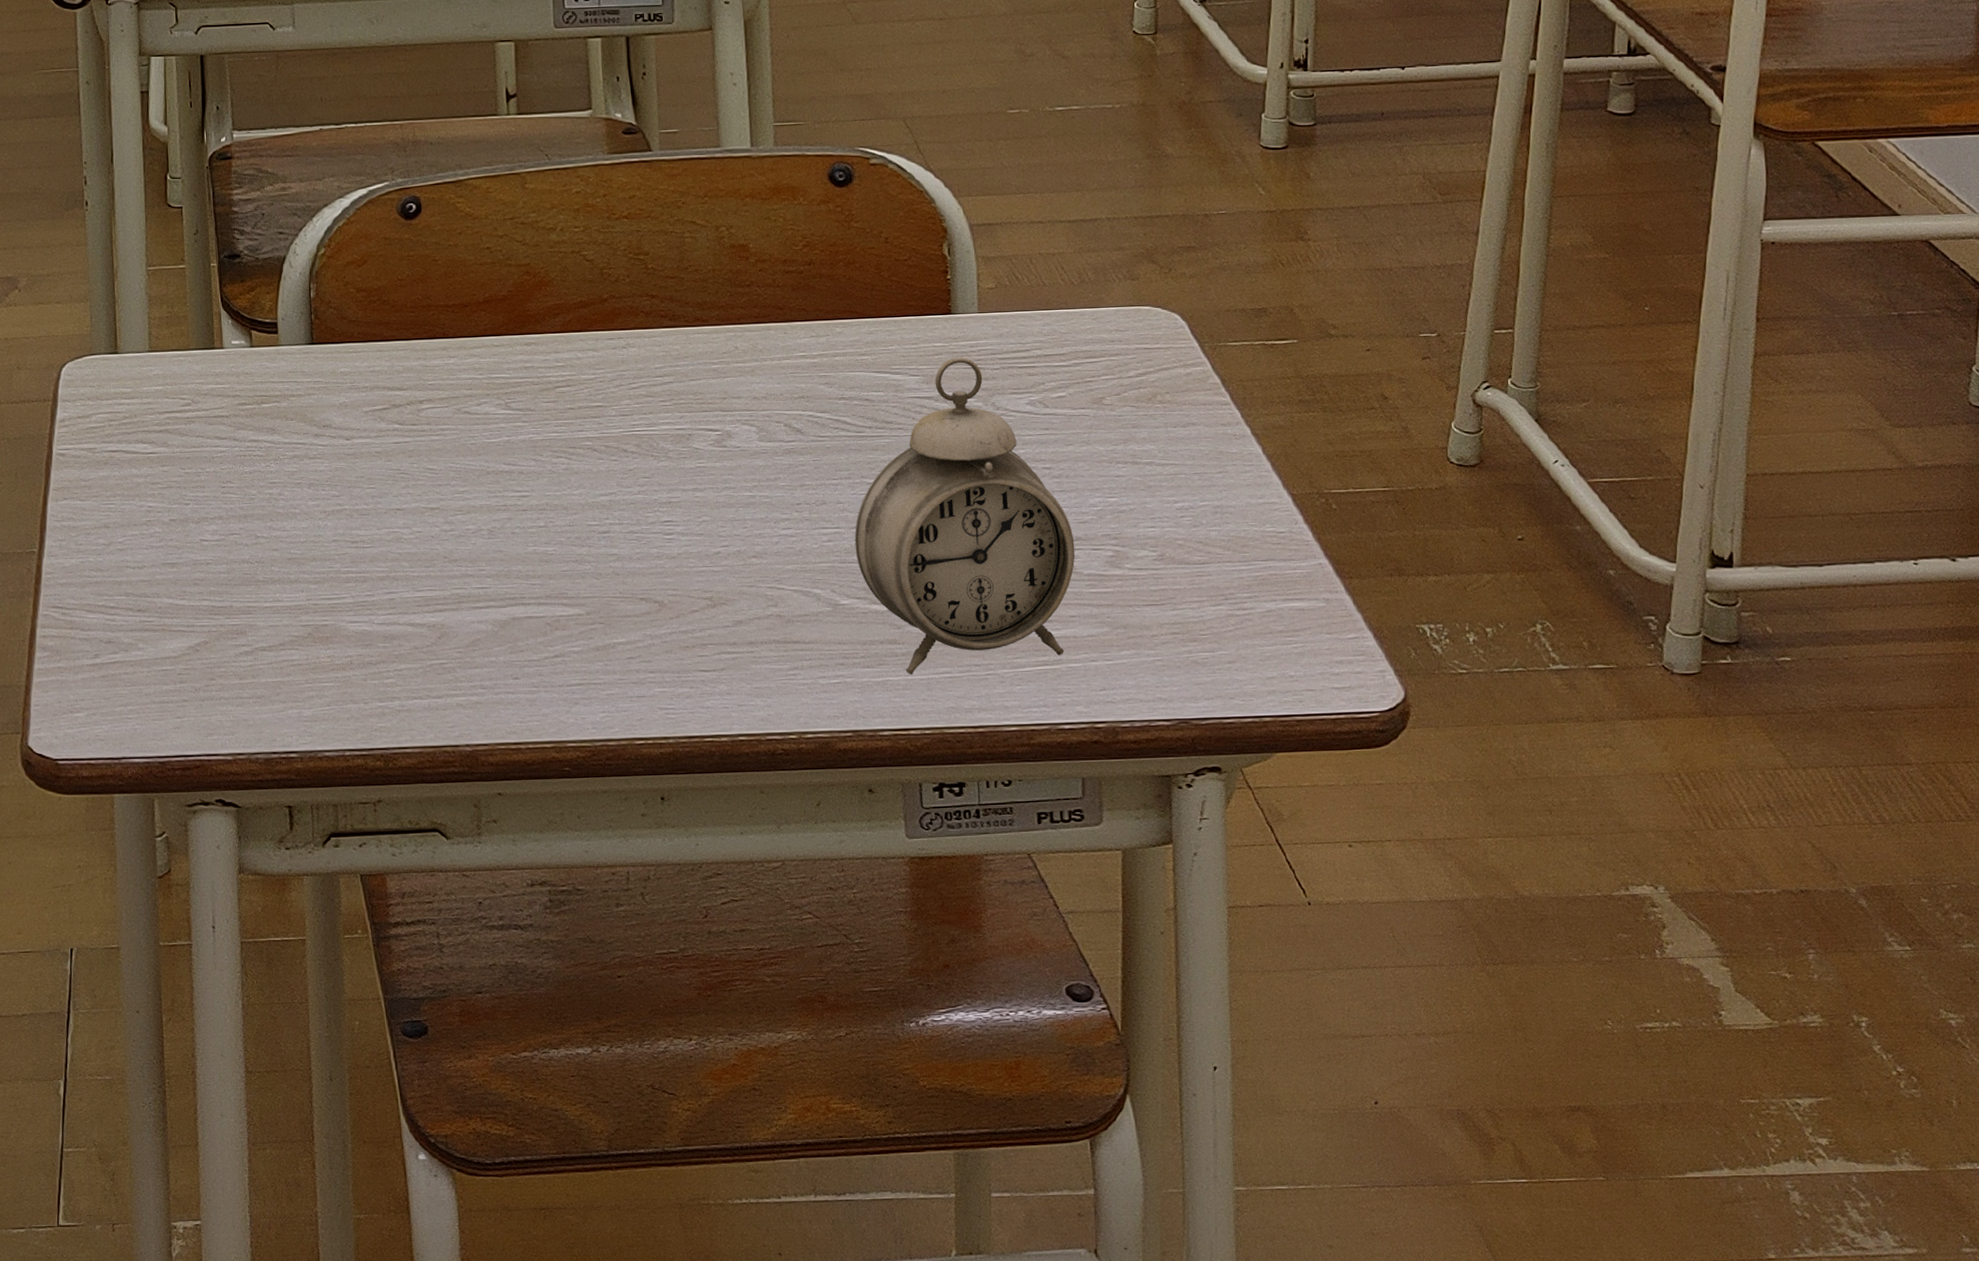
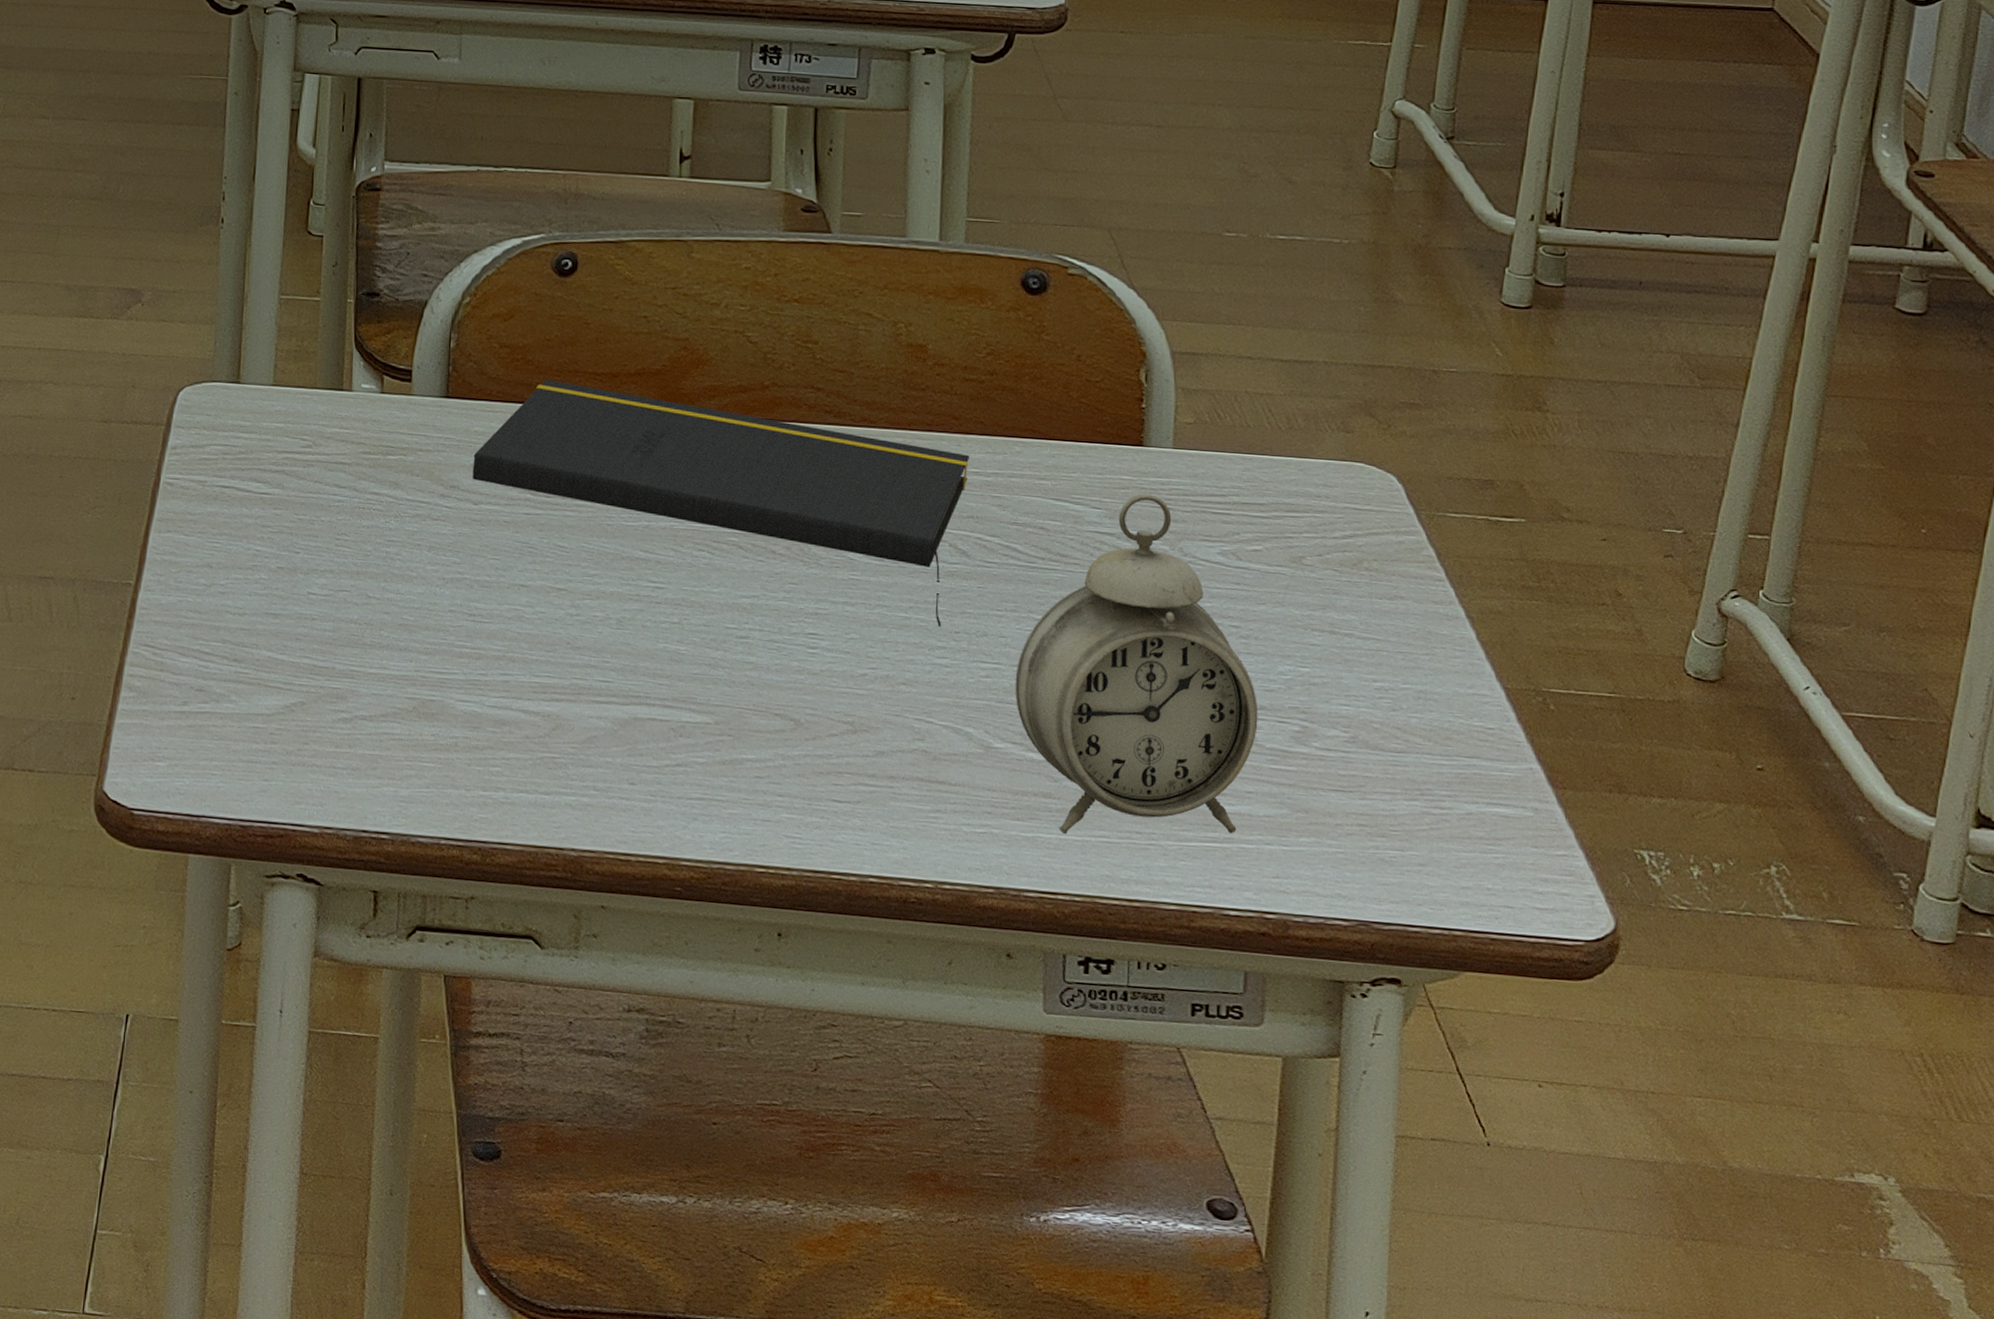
notepad: none [341,316,796,501] -> present [472,379,969,627]

